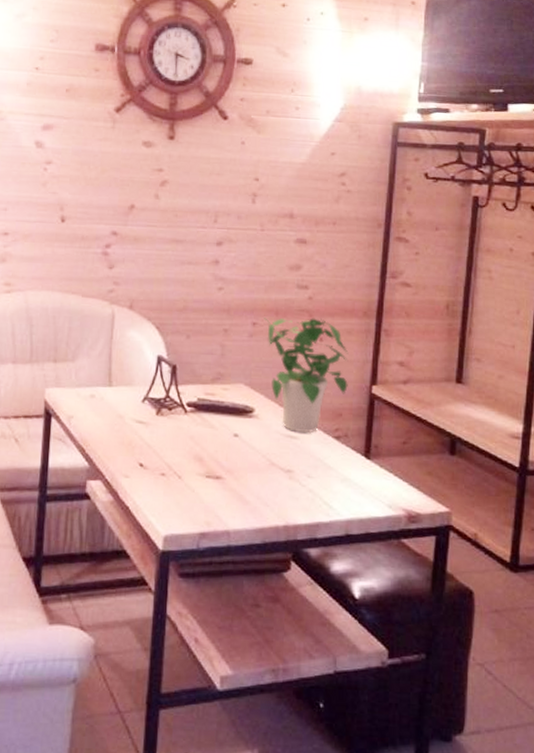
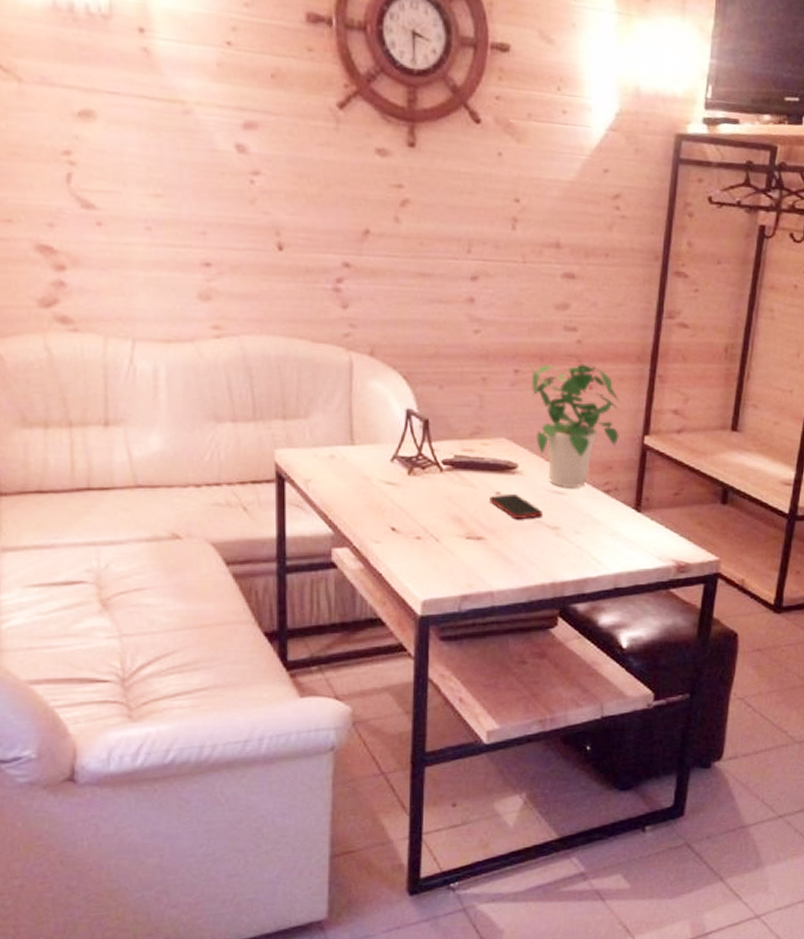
cell phone: none [228,436,277,461] -> present [490,493,543,519]

